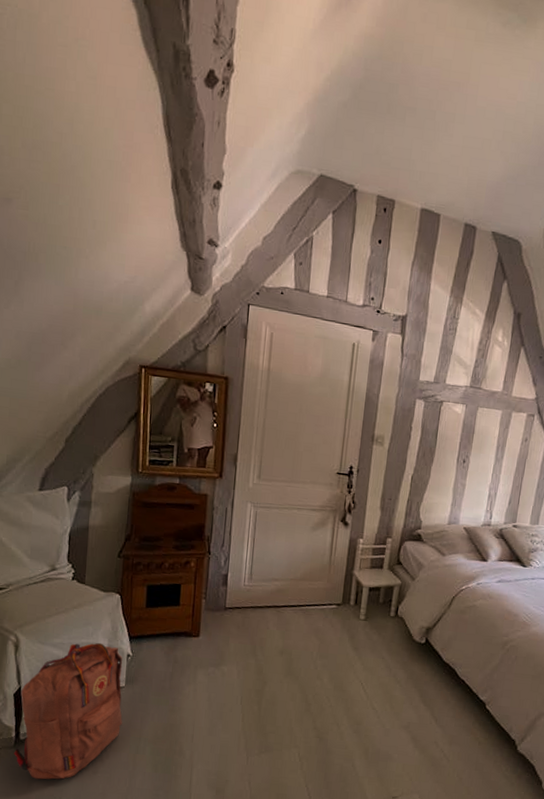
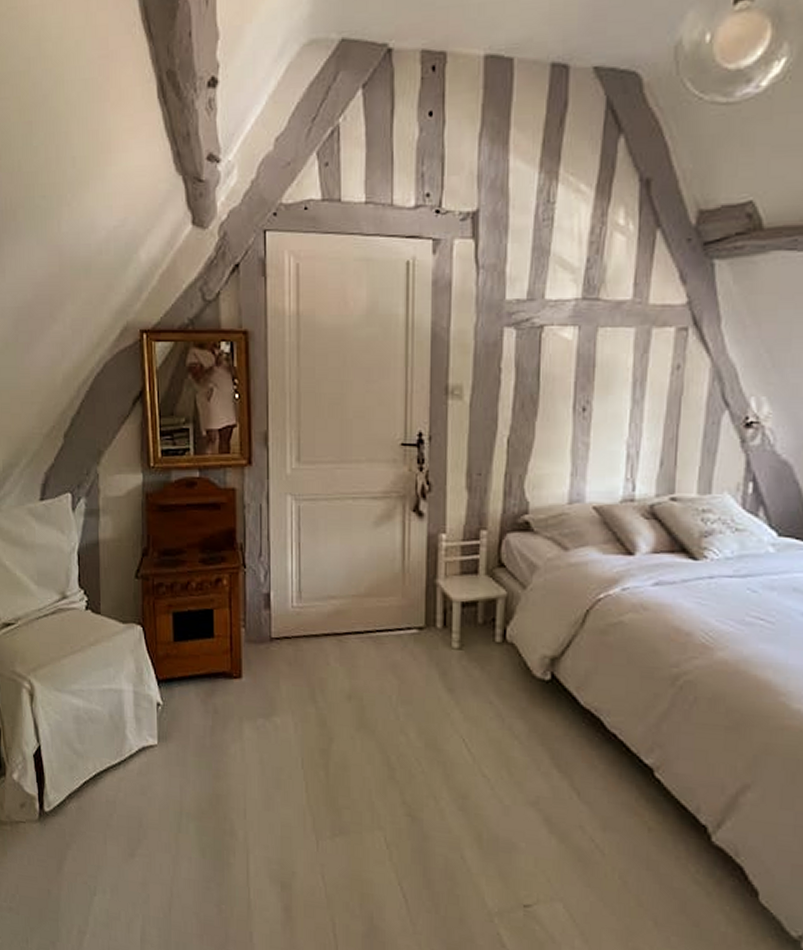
backpack: present [14,643,123,780] -> none [39,689,158,863]

